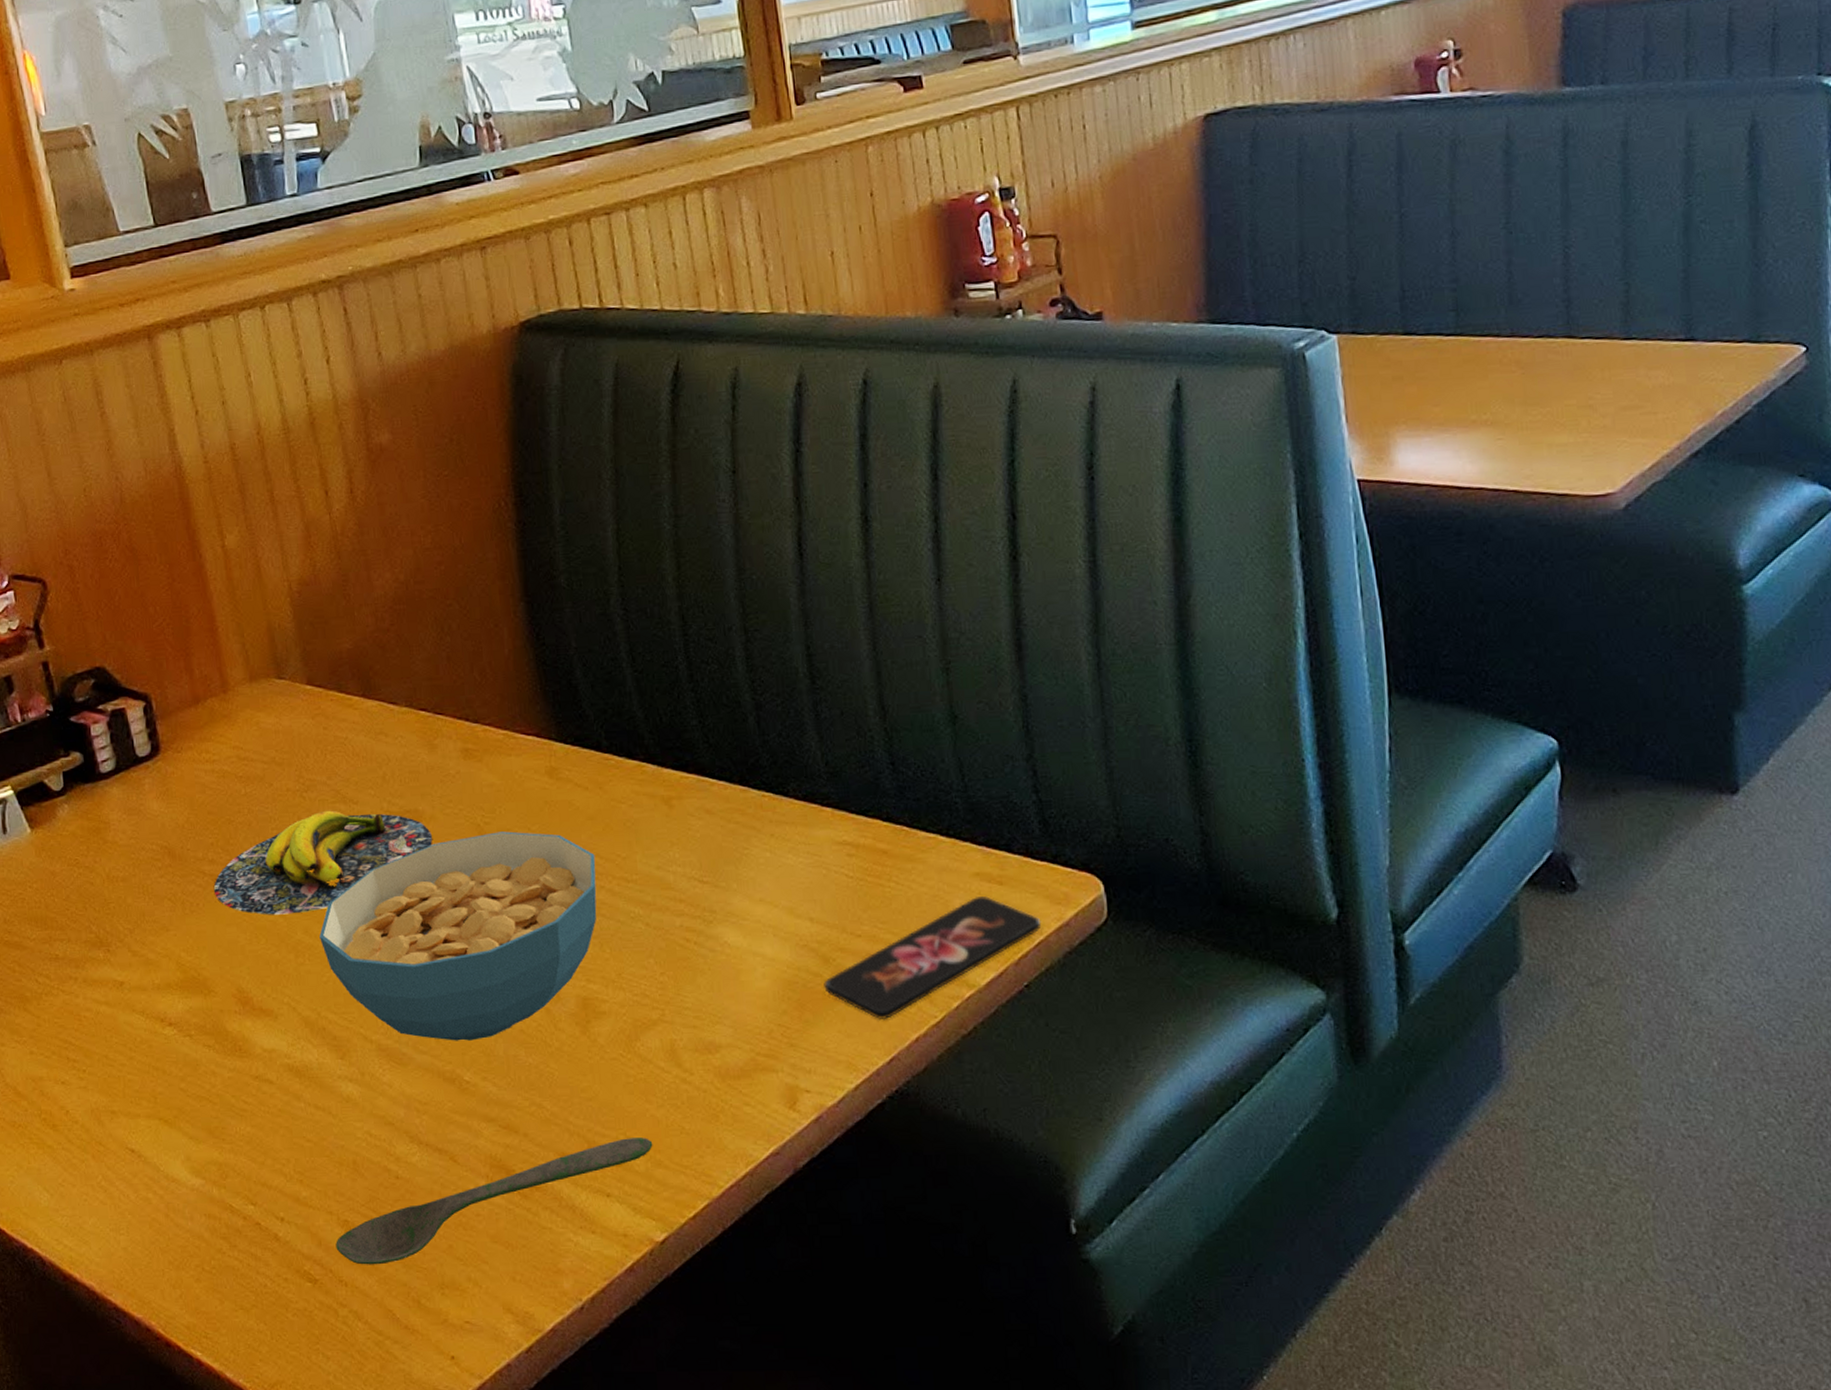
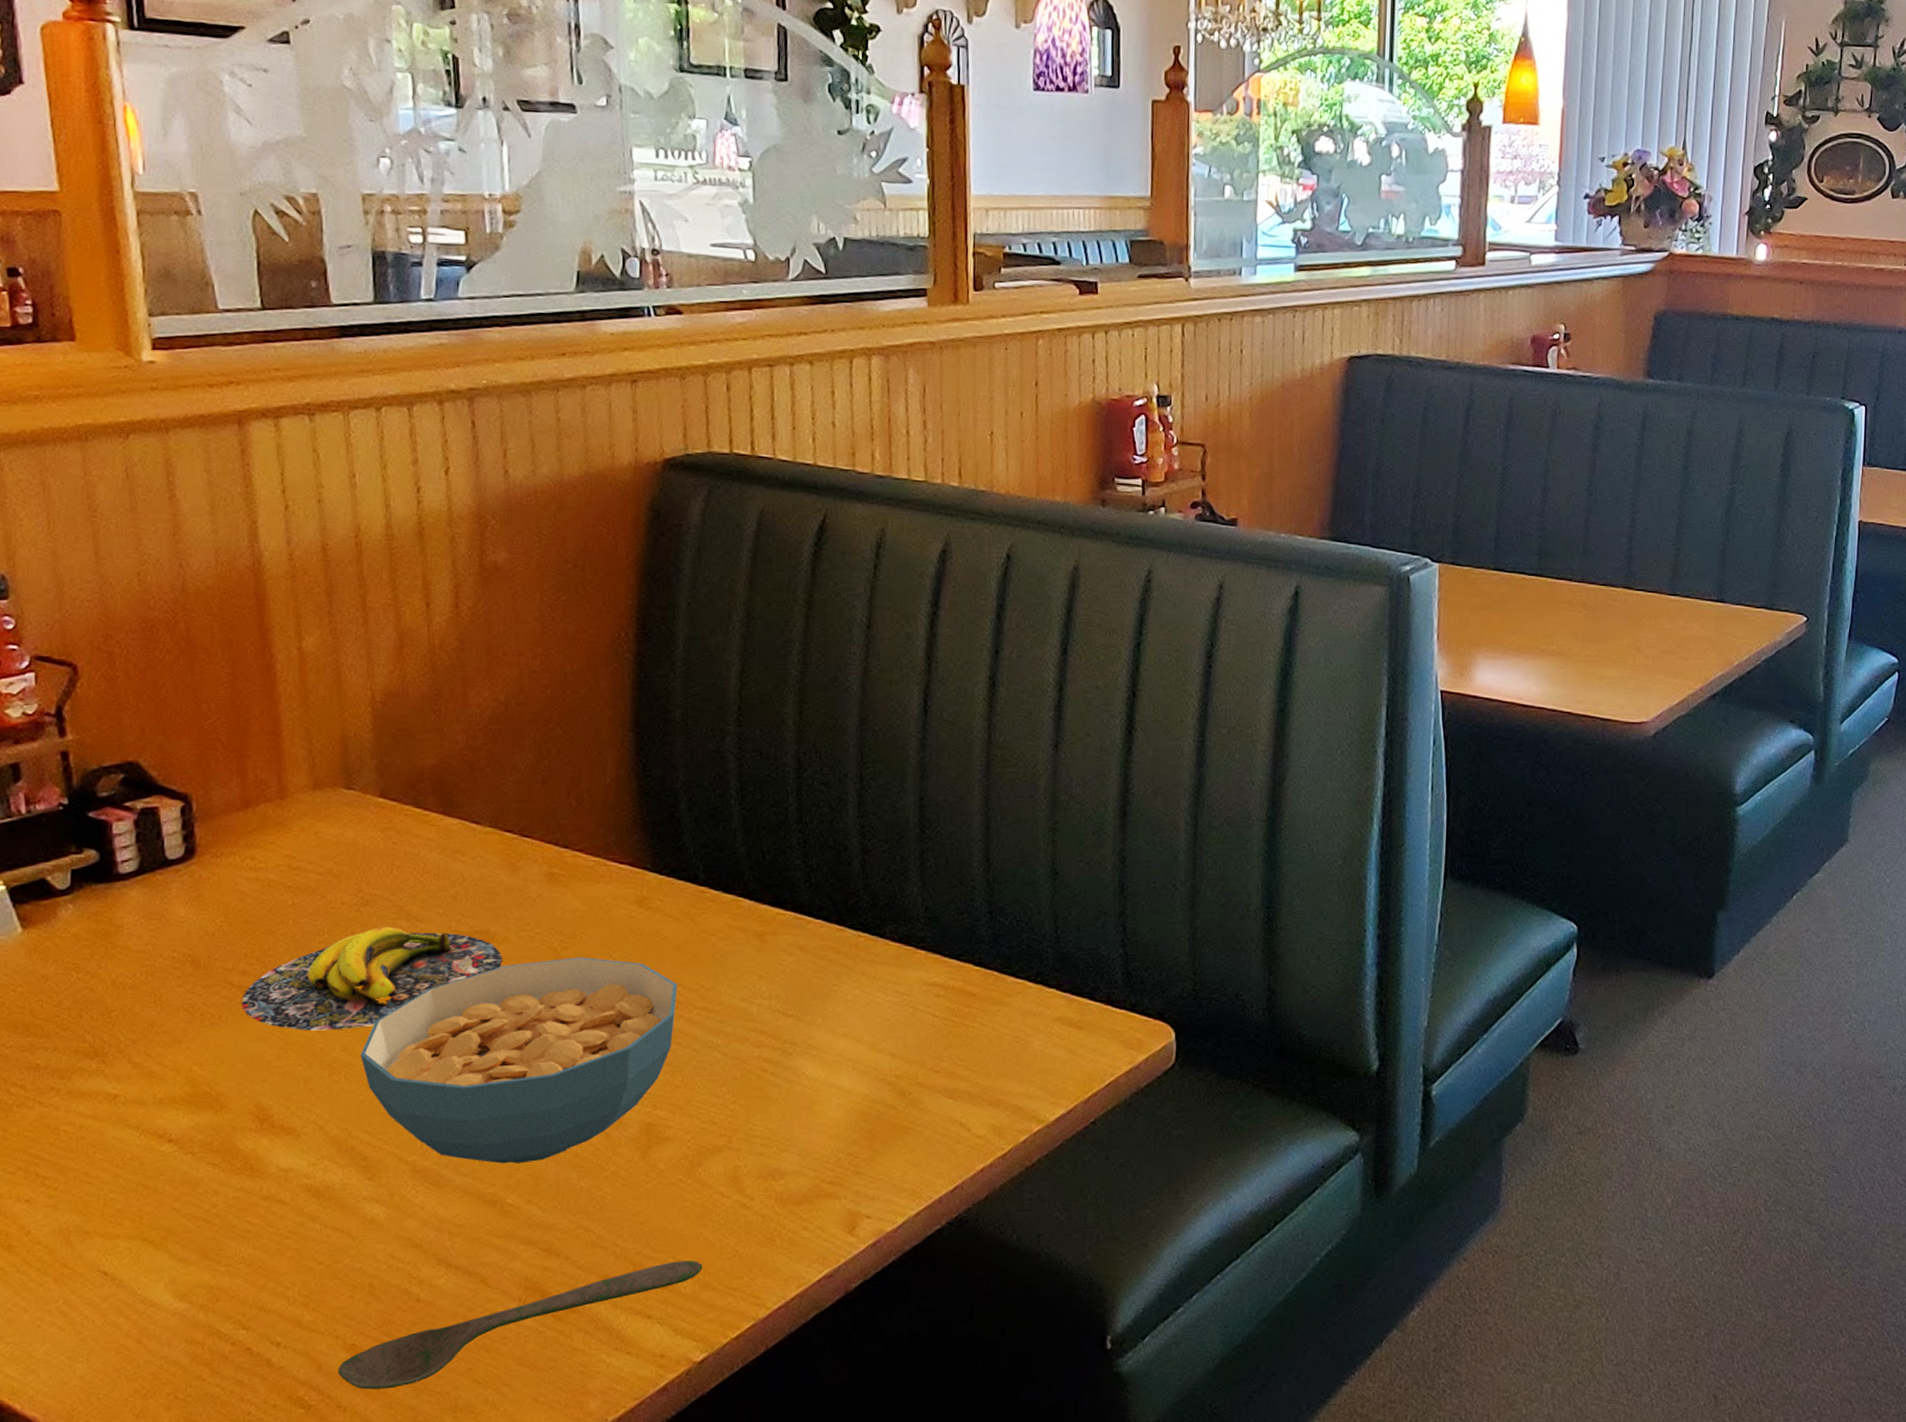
smartphone: present [823,896,1042,1020] -> none [897,1039,1114,1151]

